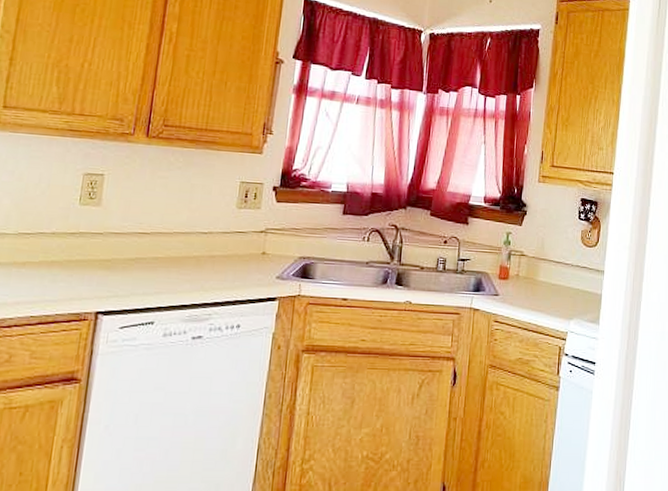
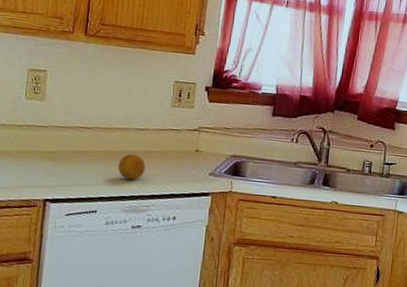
fruit: none [178,260,209,287] -> present [117,154,146,180]

